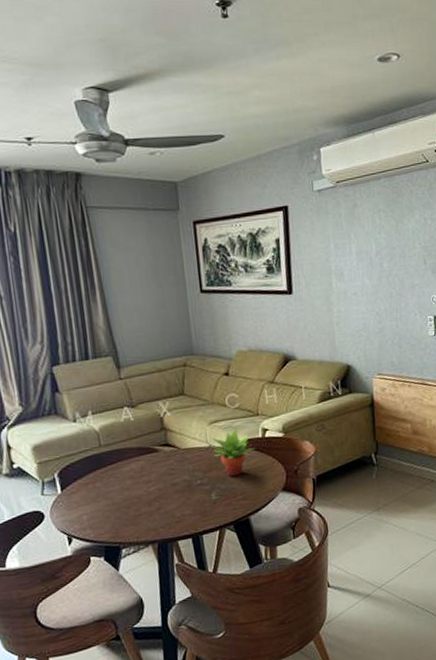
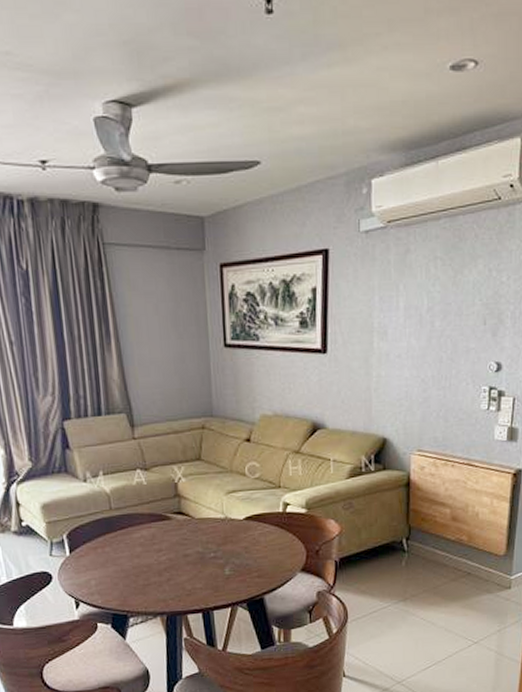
succulent plant: present [212,428,255,476] -> none [229,500,274,551]

